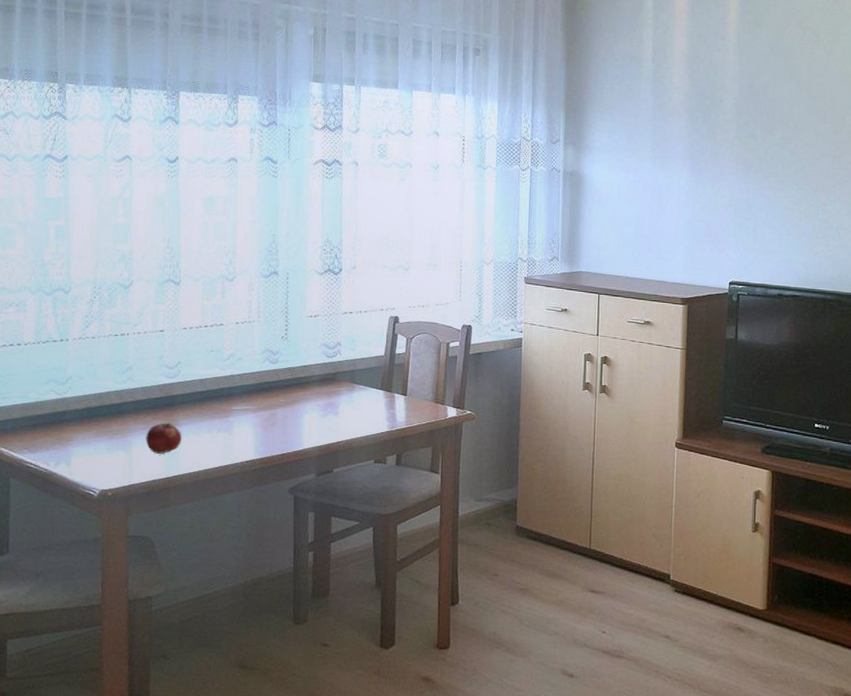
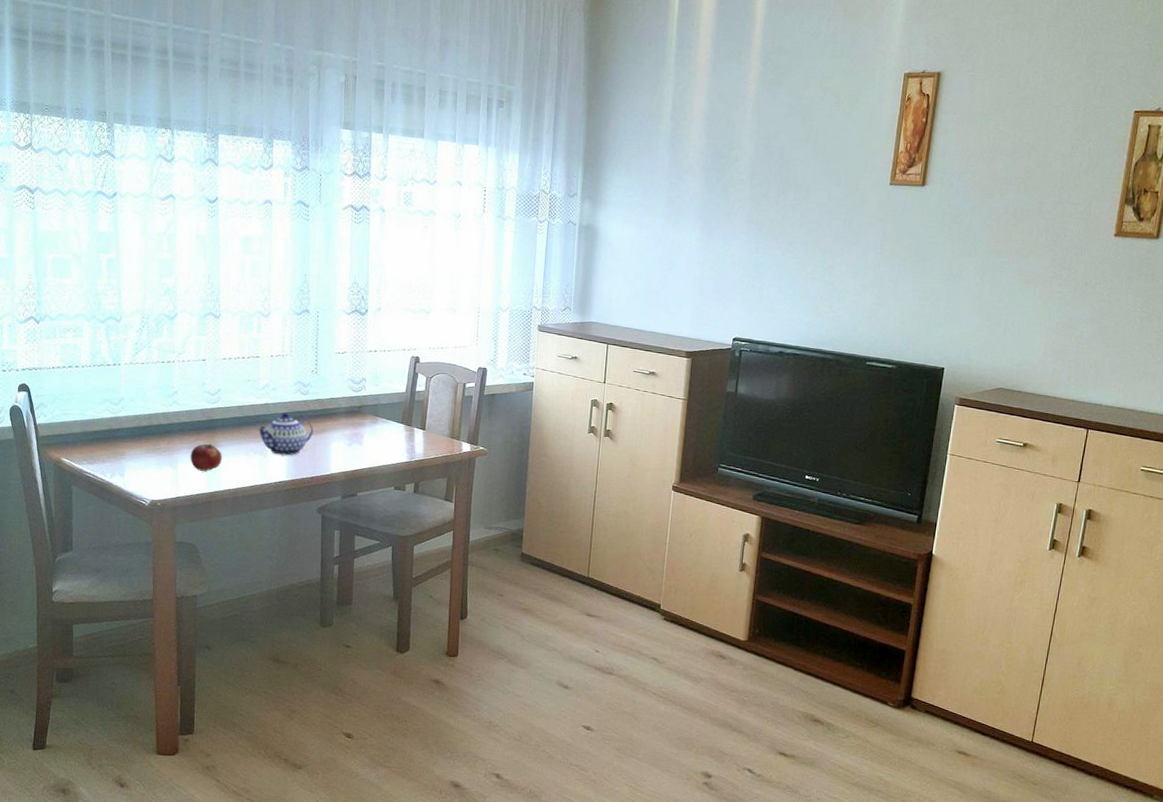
teapot: none [222,384,284,432] -> present [258,412,313,456]

